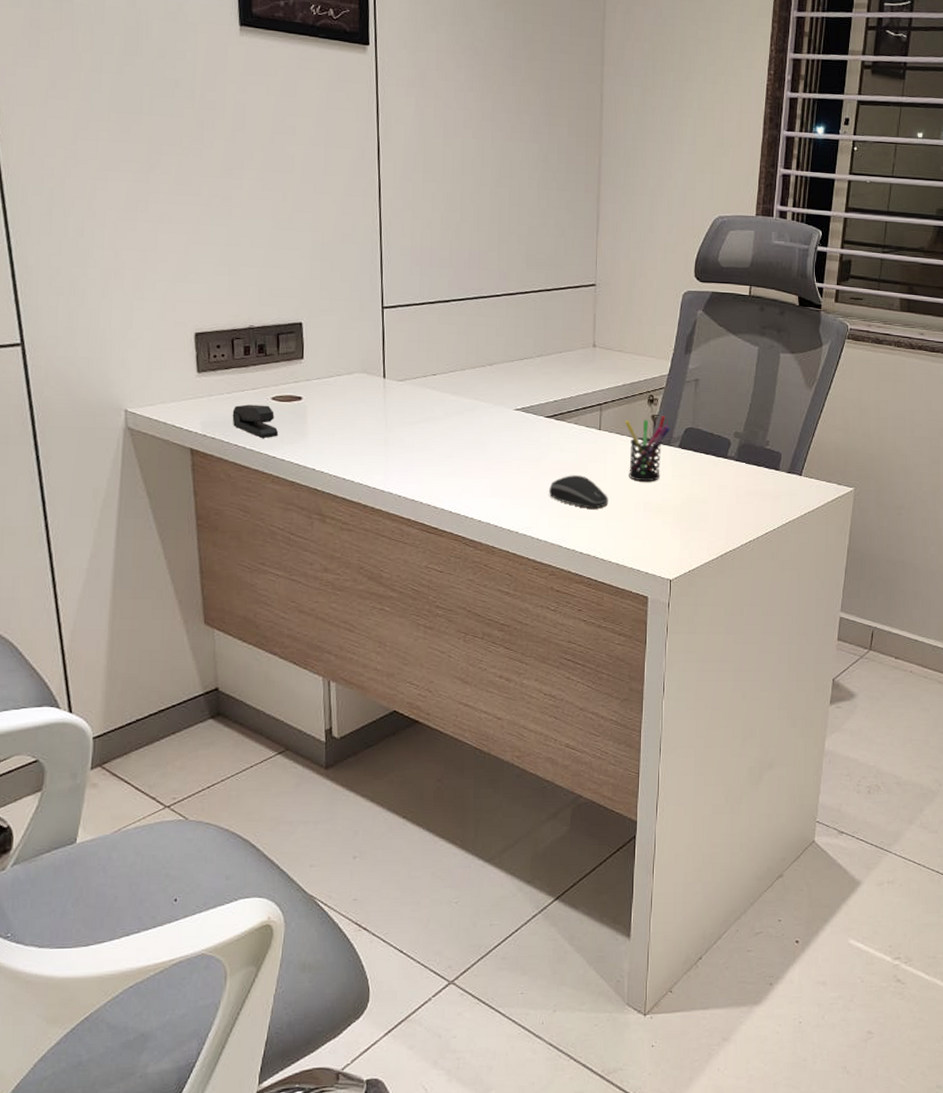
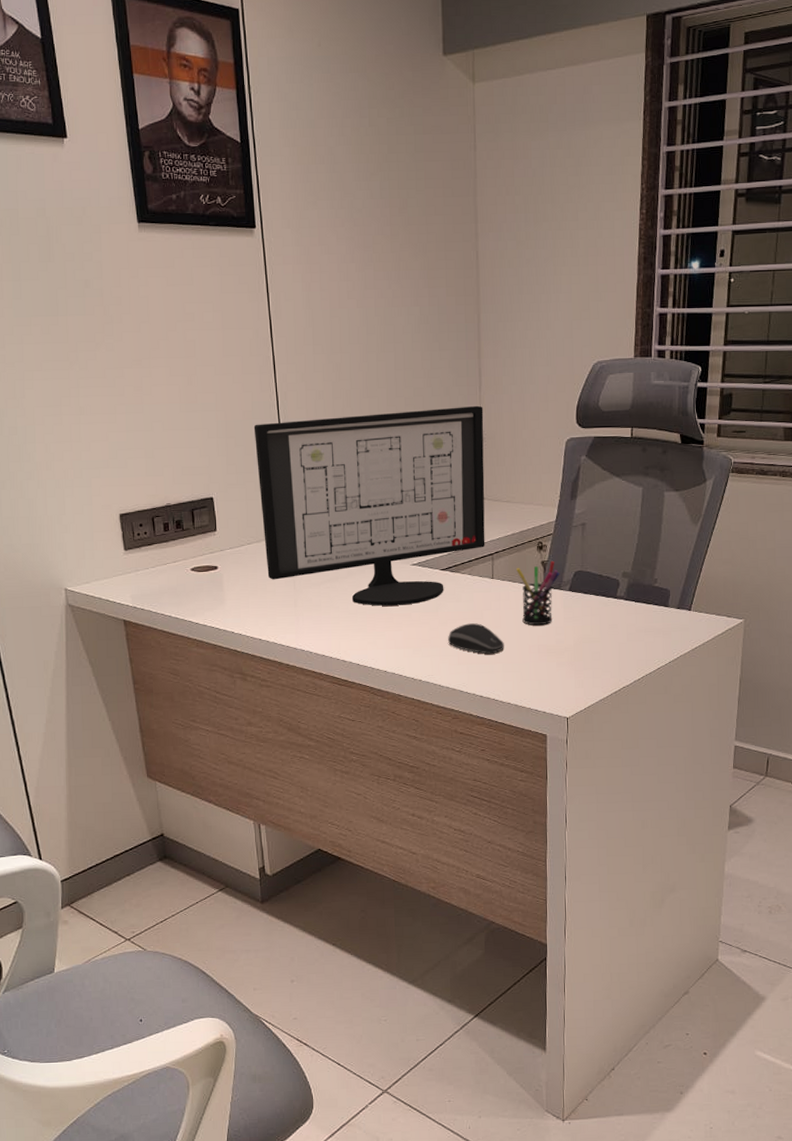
stapler: present [232,404,279,438] -> none [157,576,200,606]
computer monitor: none [352,249,600,452] -> present [253,405,485,606]

